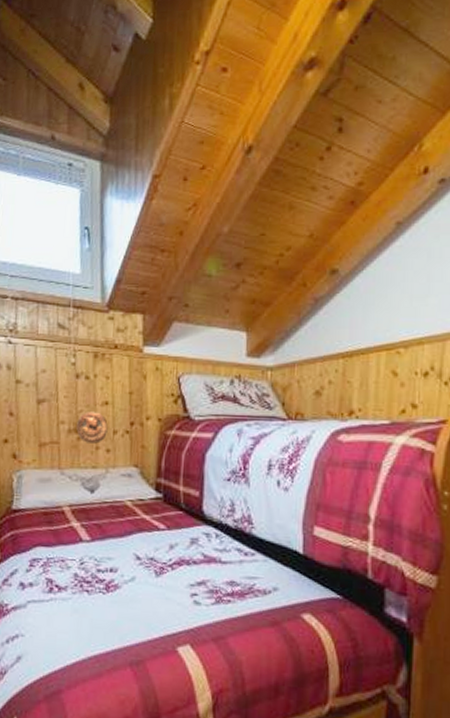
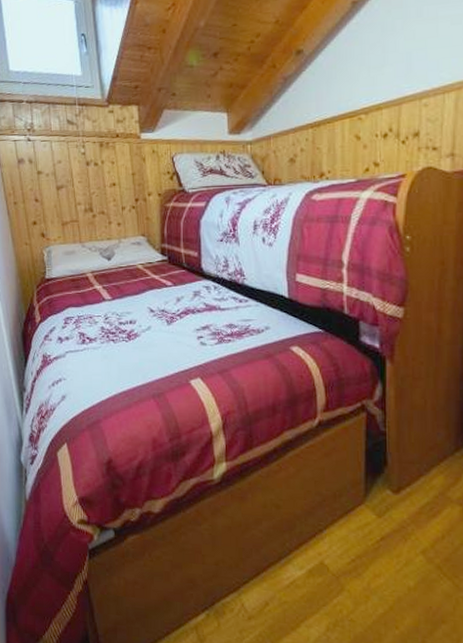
decorative relief: present [76,411,108,444] -> none [91,192,117,219]

